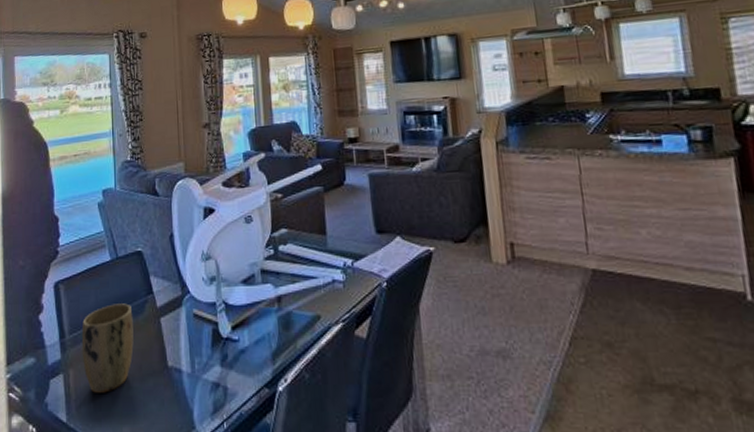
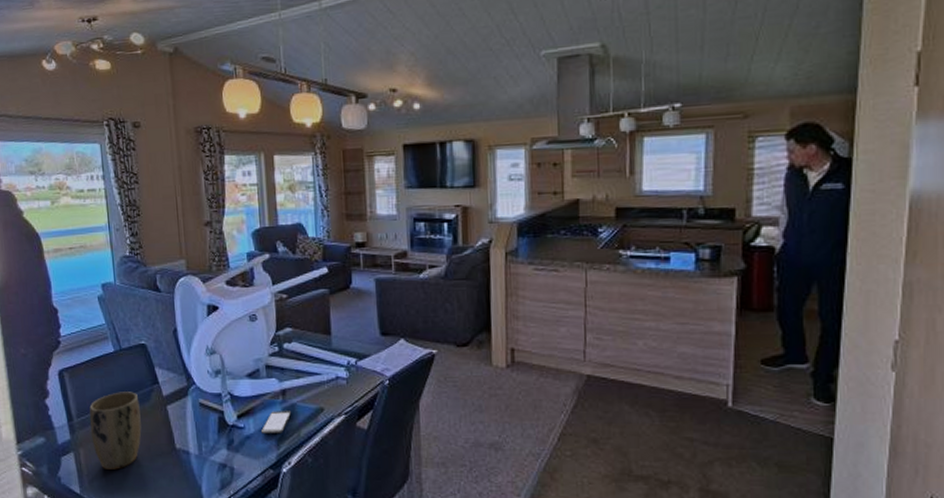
smartphone: none [256,320,287,346] -> present [261,411,291,433]

